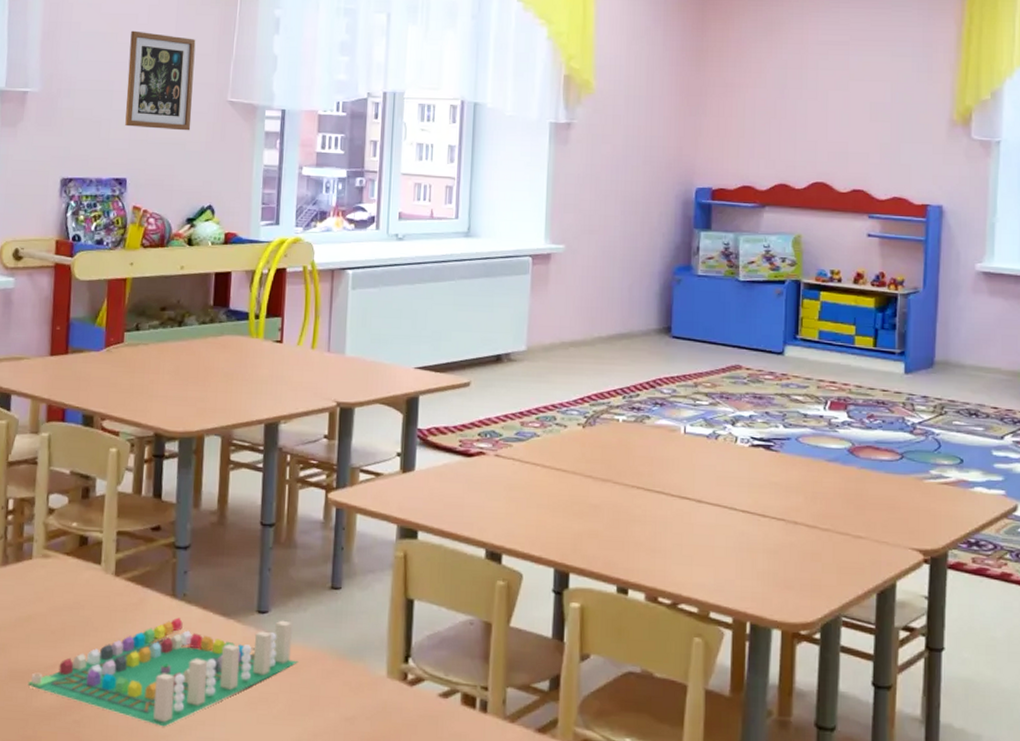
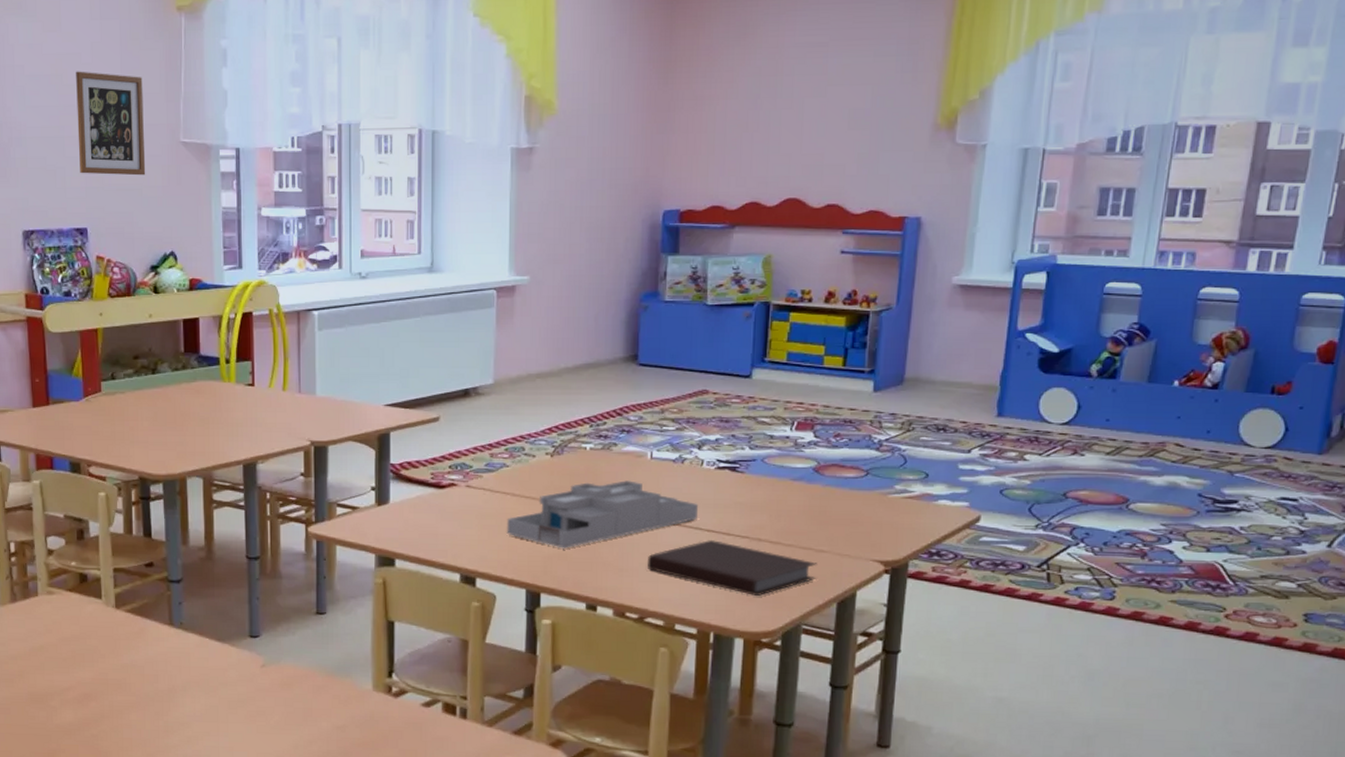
board game: present [27,617,299,727] -> none [47,643,291,738]
desk organizer: none [535,455,733,526] -> present [506,480,699,549]
notebook: none [681,521,856,584] -> present [648,540,818,597]

